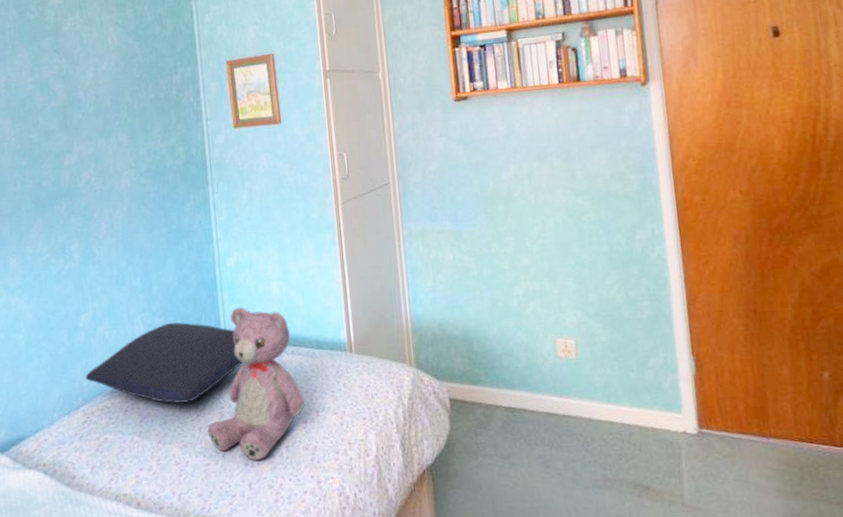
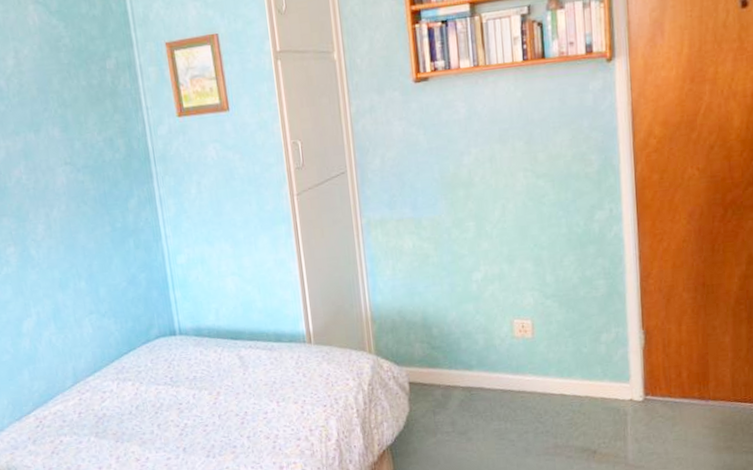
pillow: present [86,322,244,403] -> none [34,322,200,403]
teddy bear: present [207,307,305,461] -> none [166,304,265,453]

